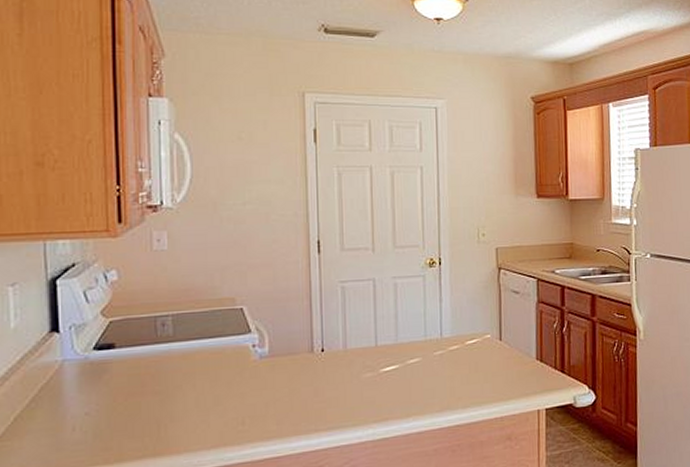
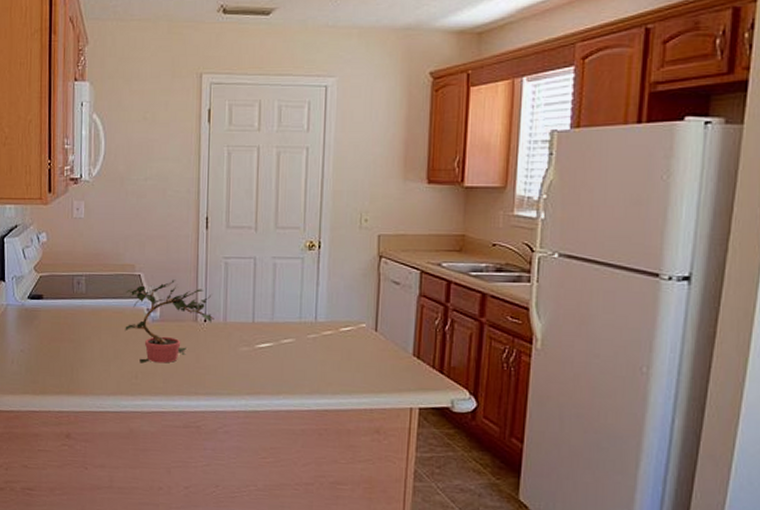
potted plant: none [225,310,333,407] -> present [125,279,214,364]

